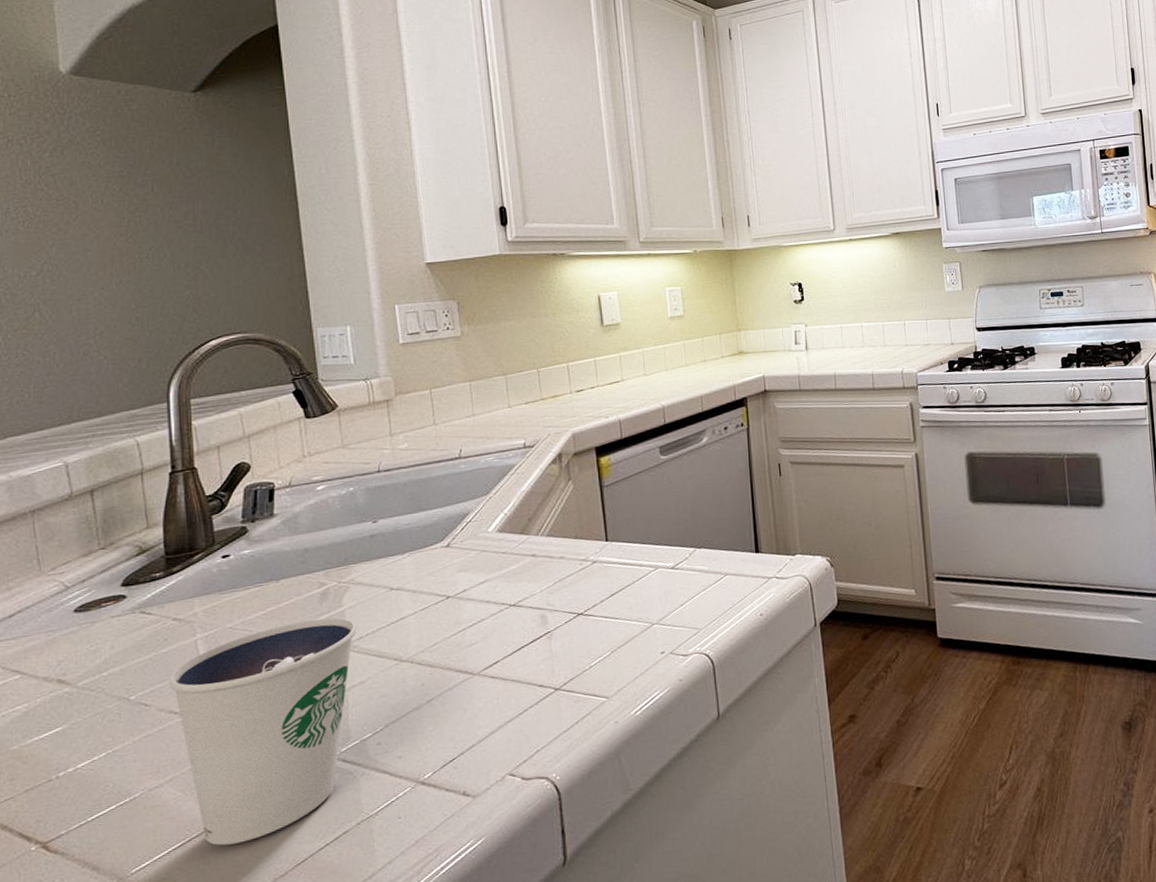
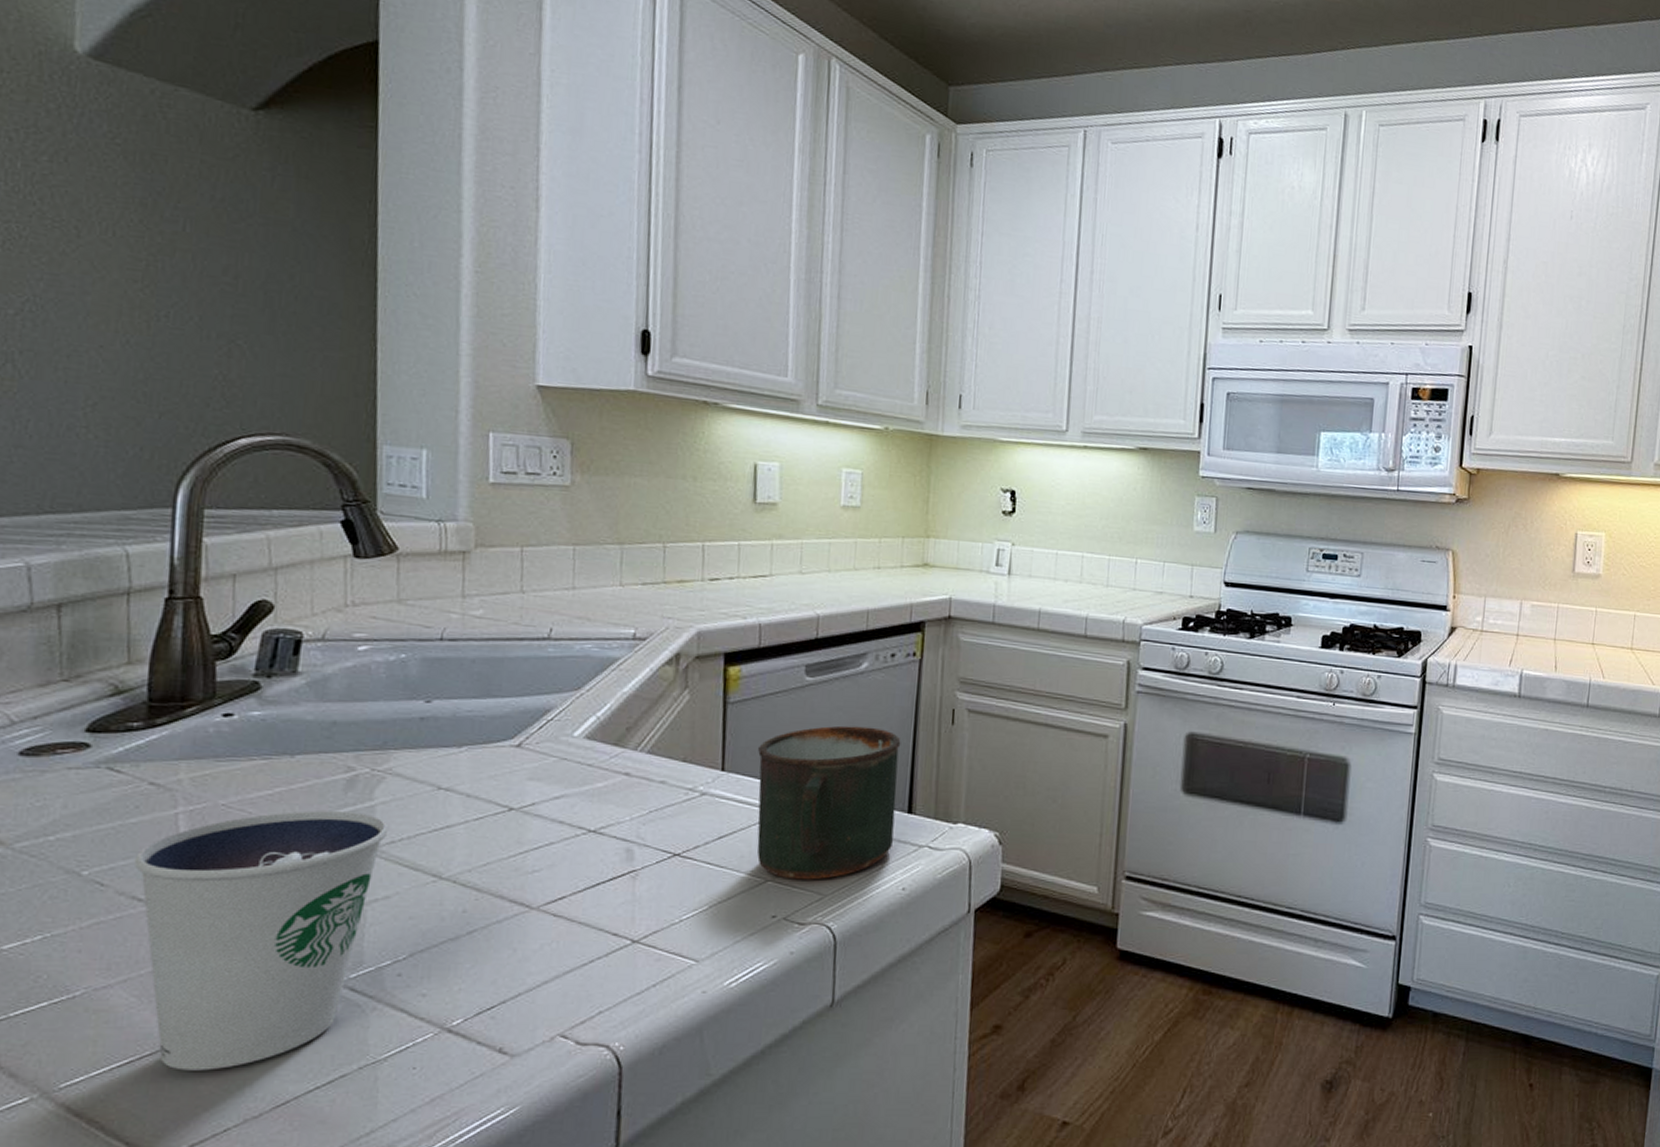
mug: none [632,488,747,620] -> present [757,725,901,880]

